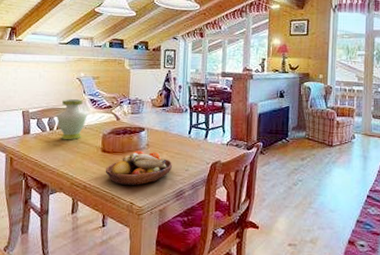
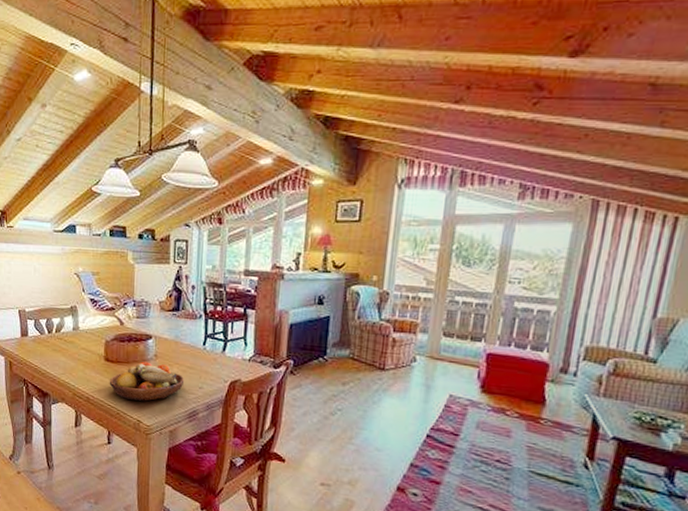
vase: present [56,99,87,140] -> none [54,298,88,346]

